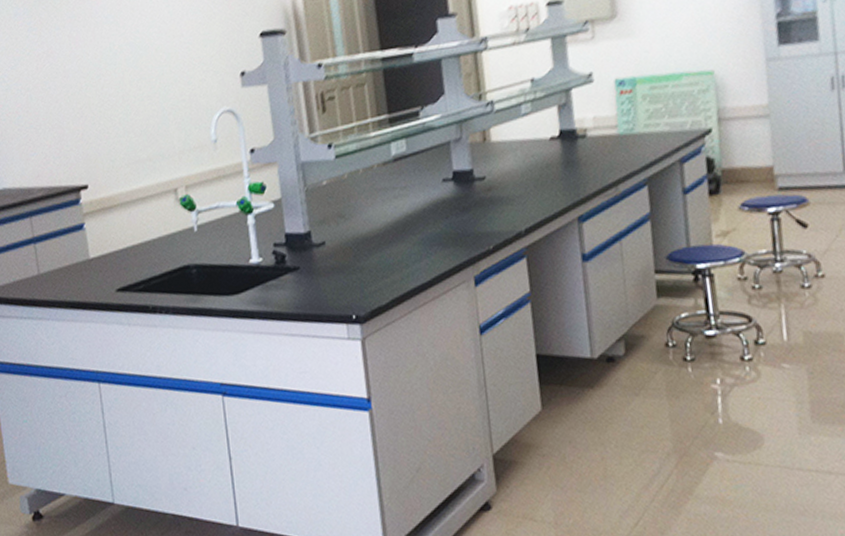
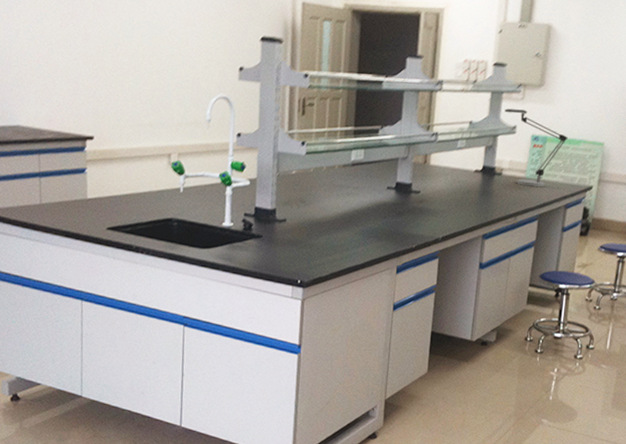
desk lamp: none [572,51,664,145] -> present [504,108,568,187]

